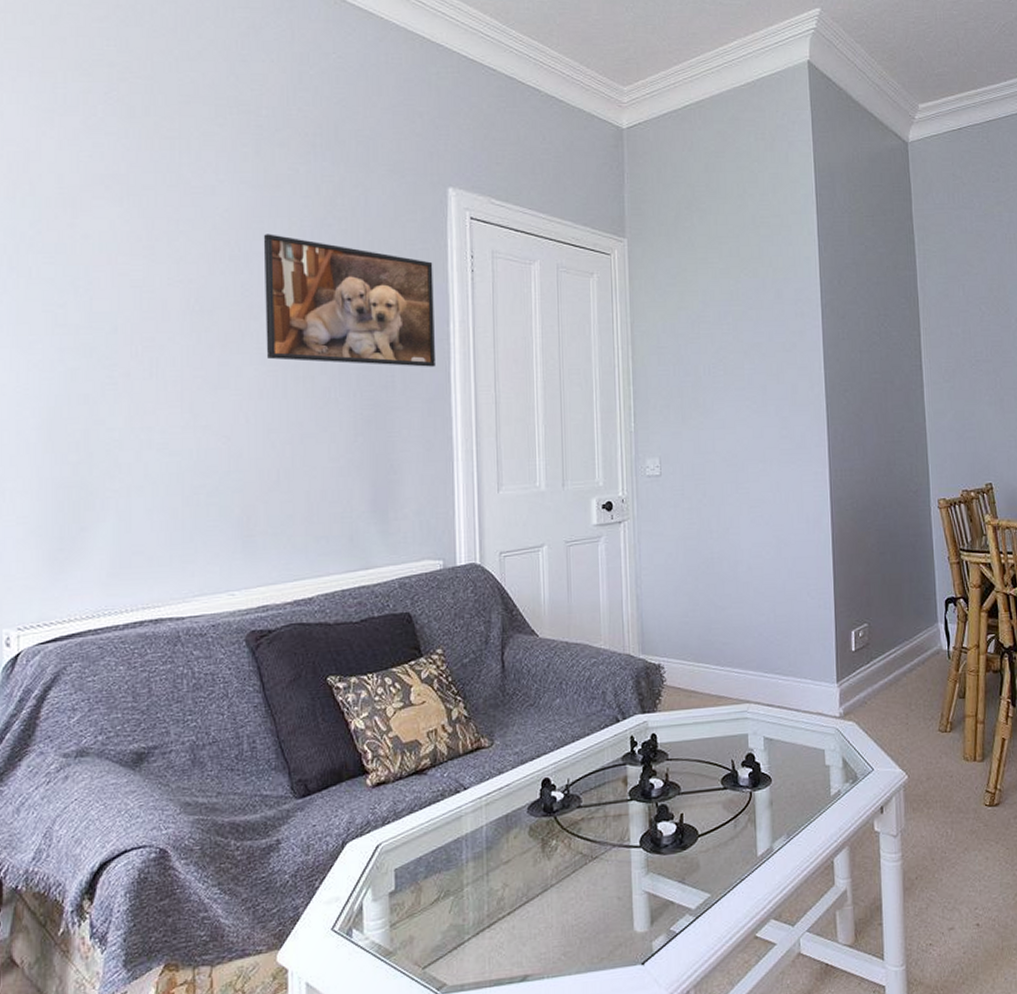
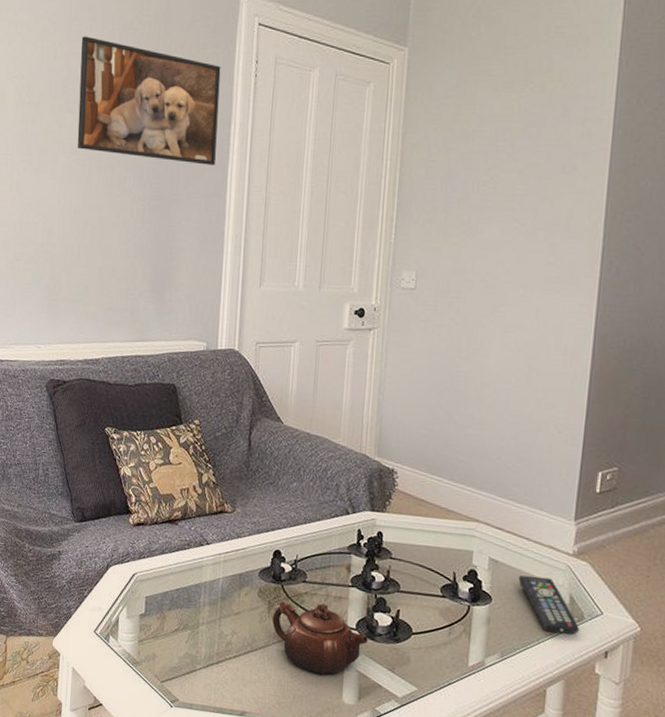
teapot: none [548,826,654,909] -> present [272,601,368,676]
remote control: none [794,745,856,801] -> present [518,575,580,635]

